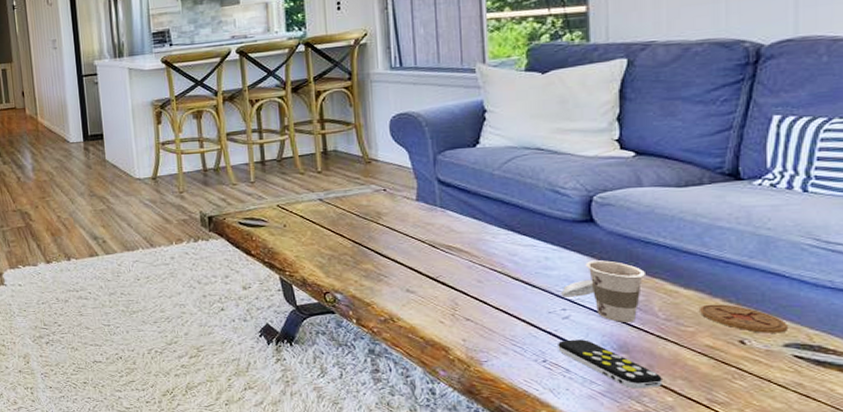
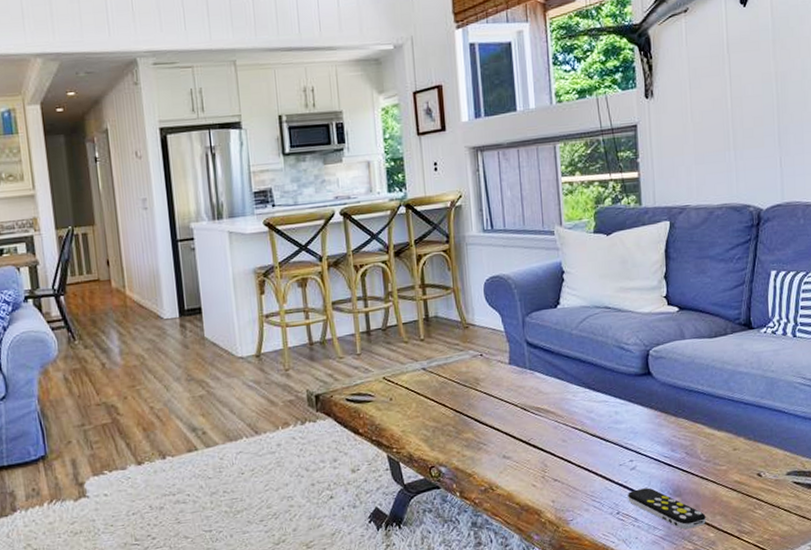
cup: present [561,260,645,322] -> none [629,410,690,468]
coaster: present [700,304,787,333] -> none [729,442,788,465]

